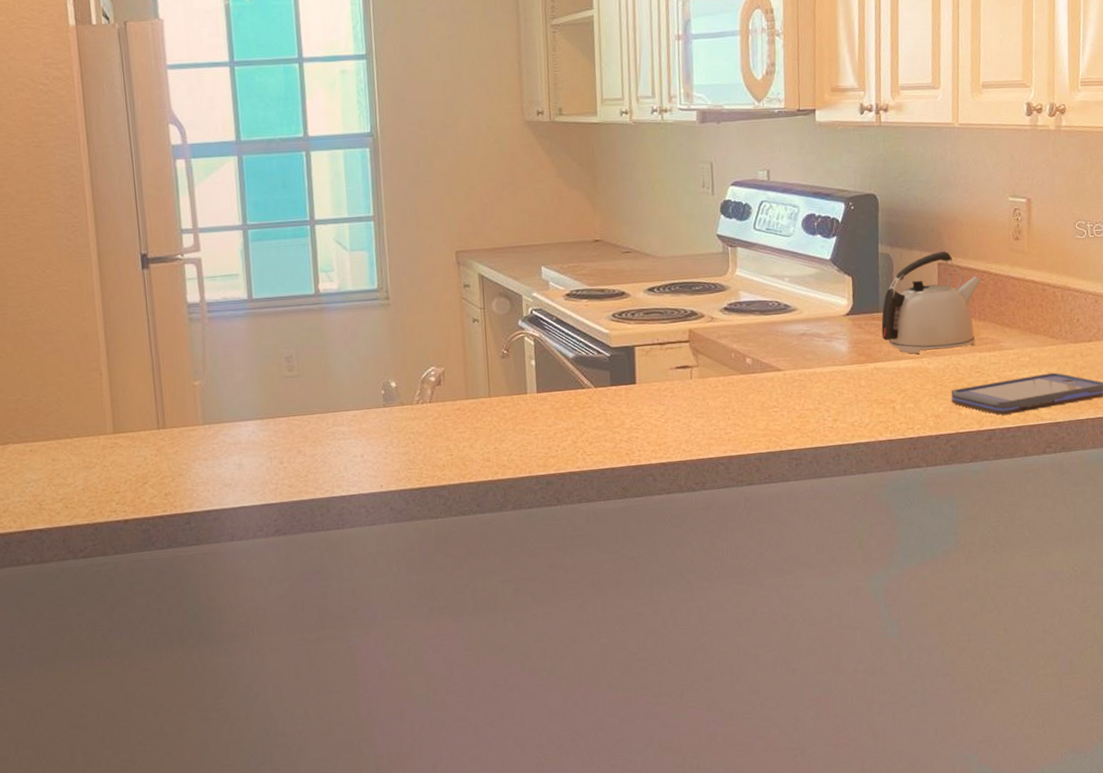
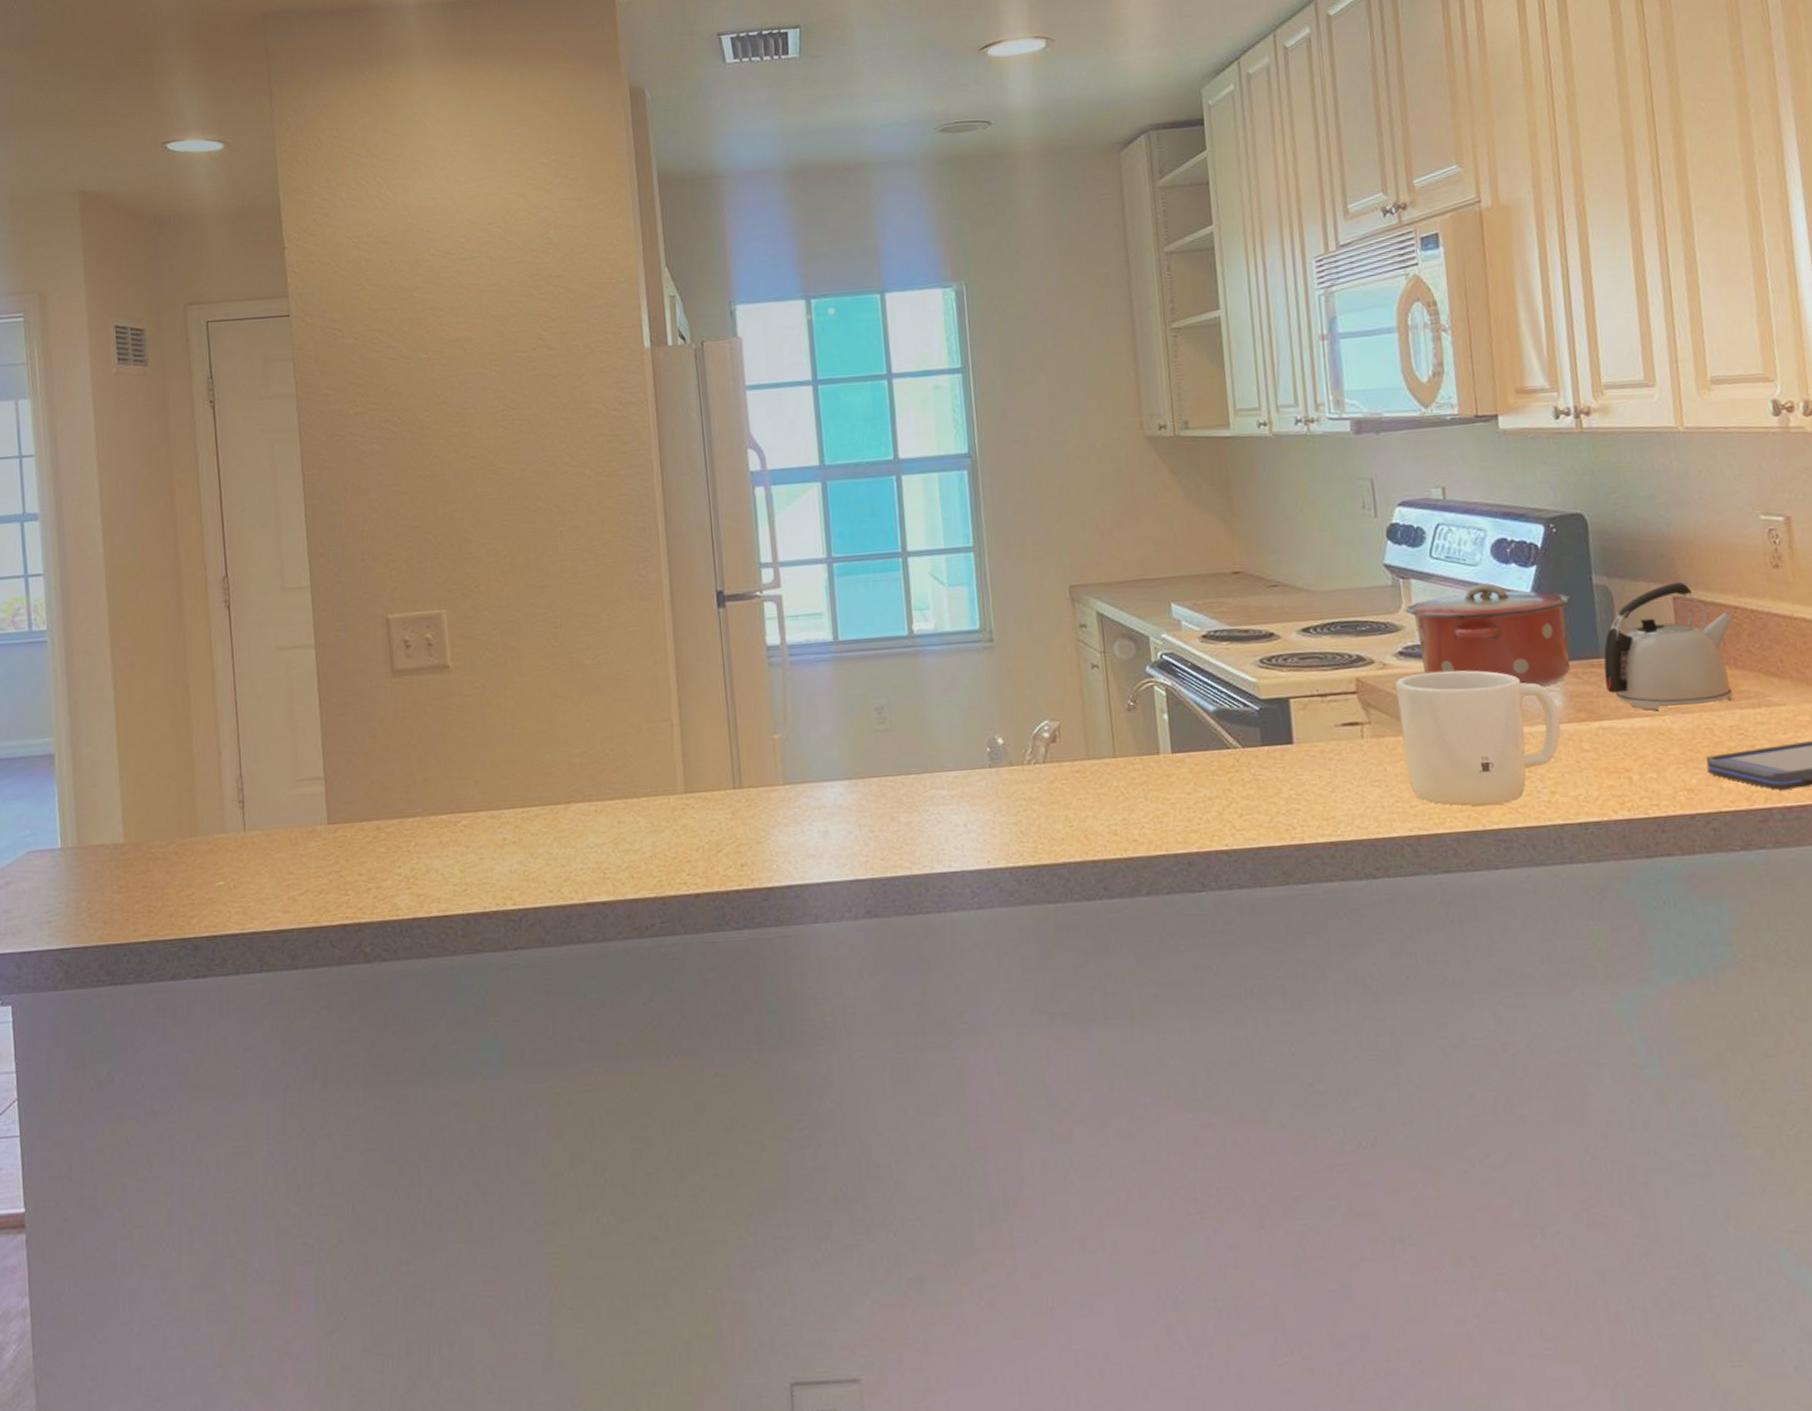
mug: none [719,322,846,432] -> present [1394,670,1561,807]
casserole: none [731,251,862,336] -> present [1405,583,1572,687]

